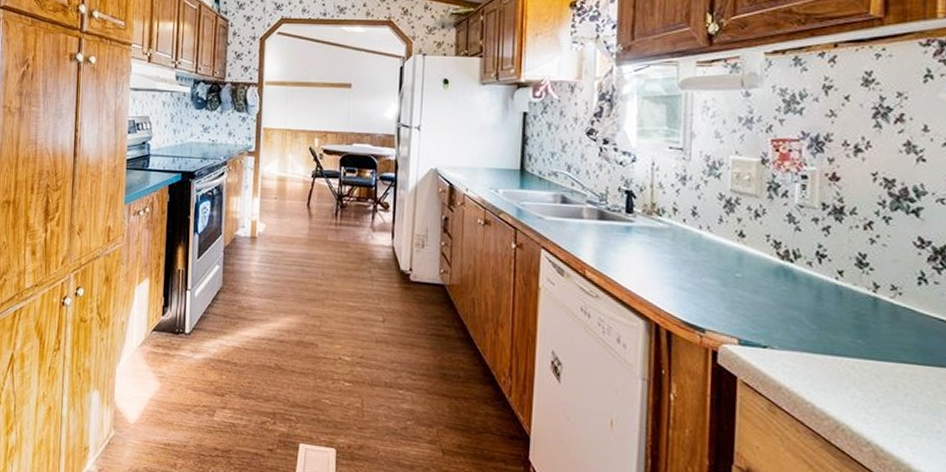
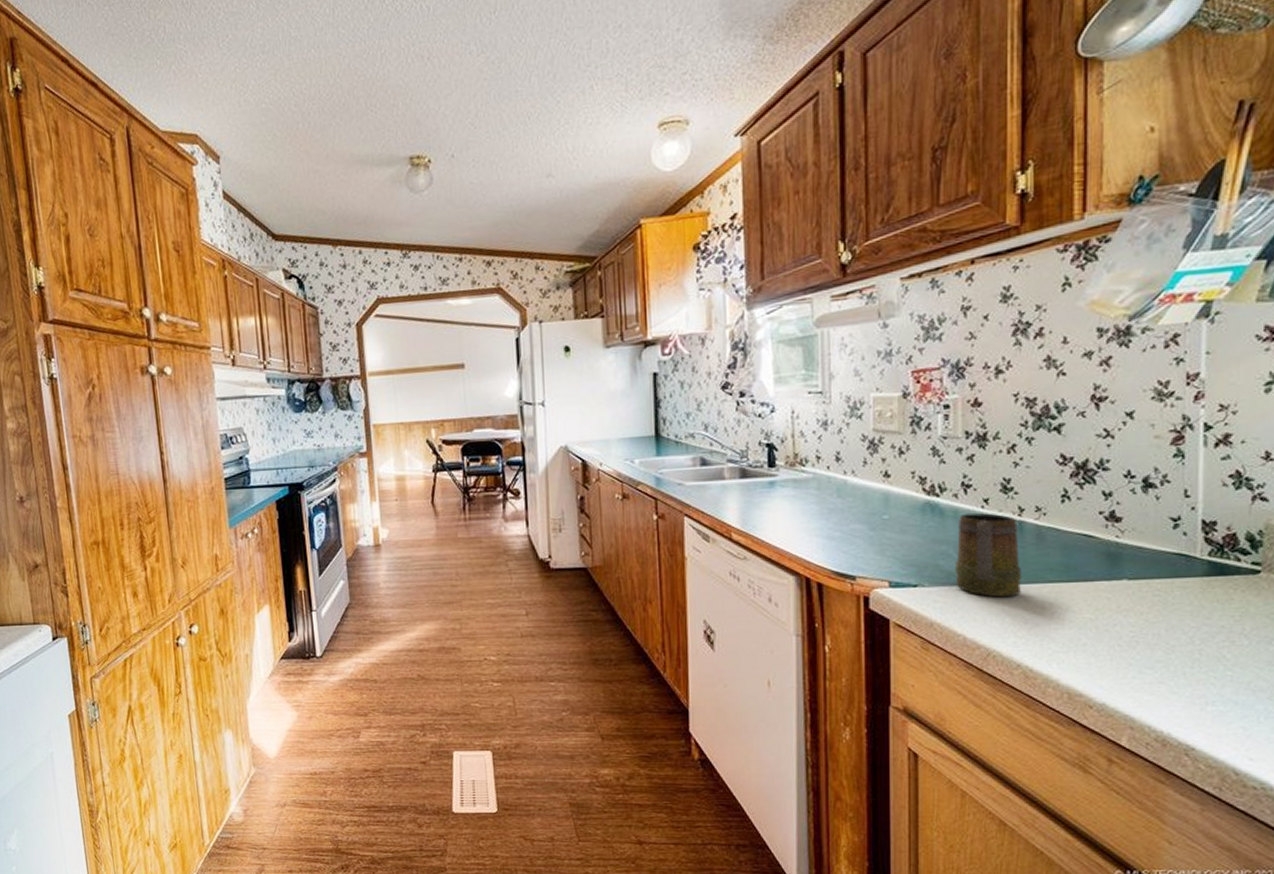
mug: none [806,283,876,373] -> present [955,513,1022,598]

